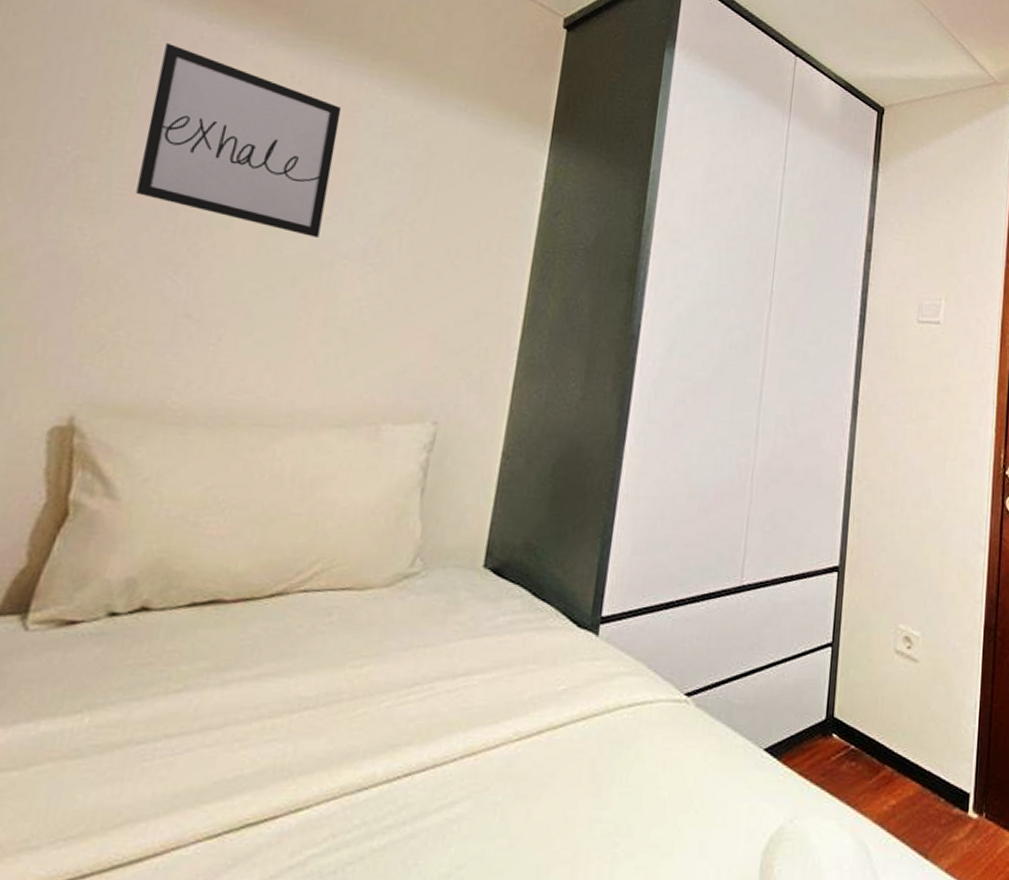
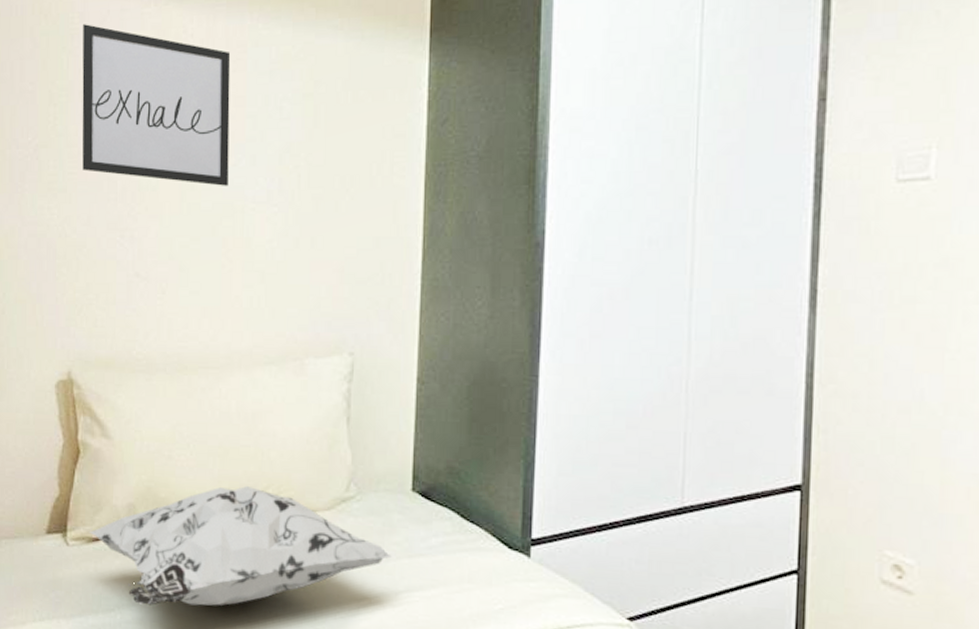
decorative pillow: none [62,559,453,703] -> present [89,486,392,606]

